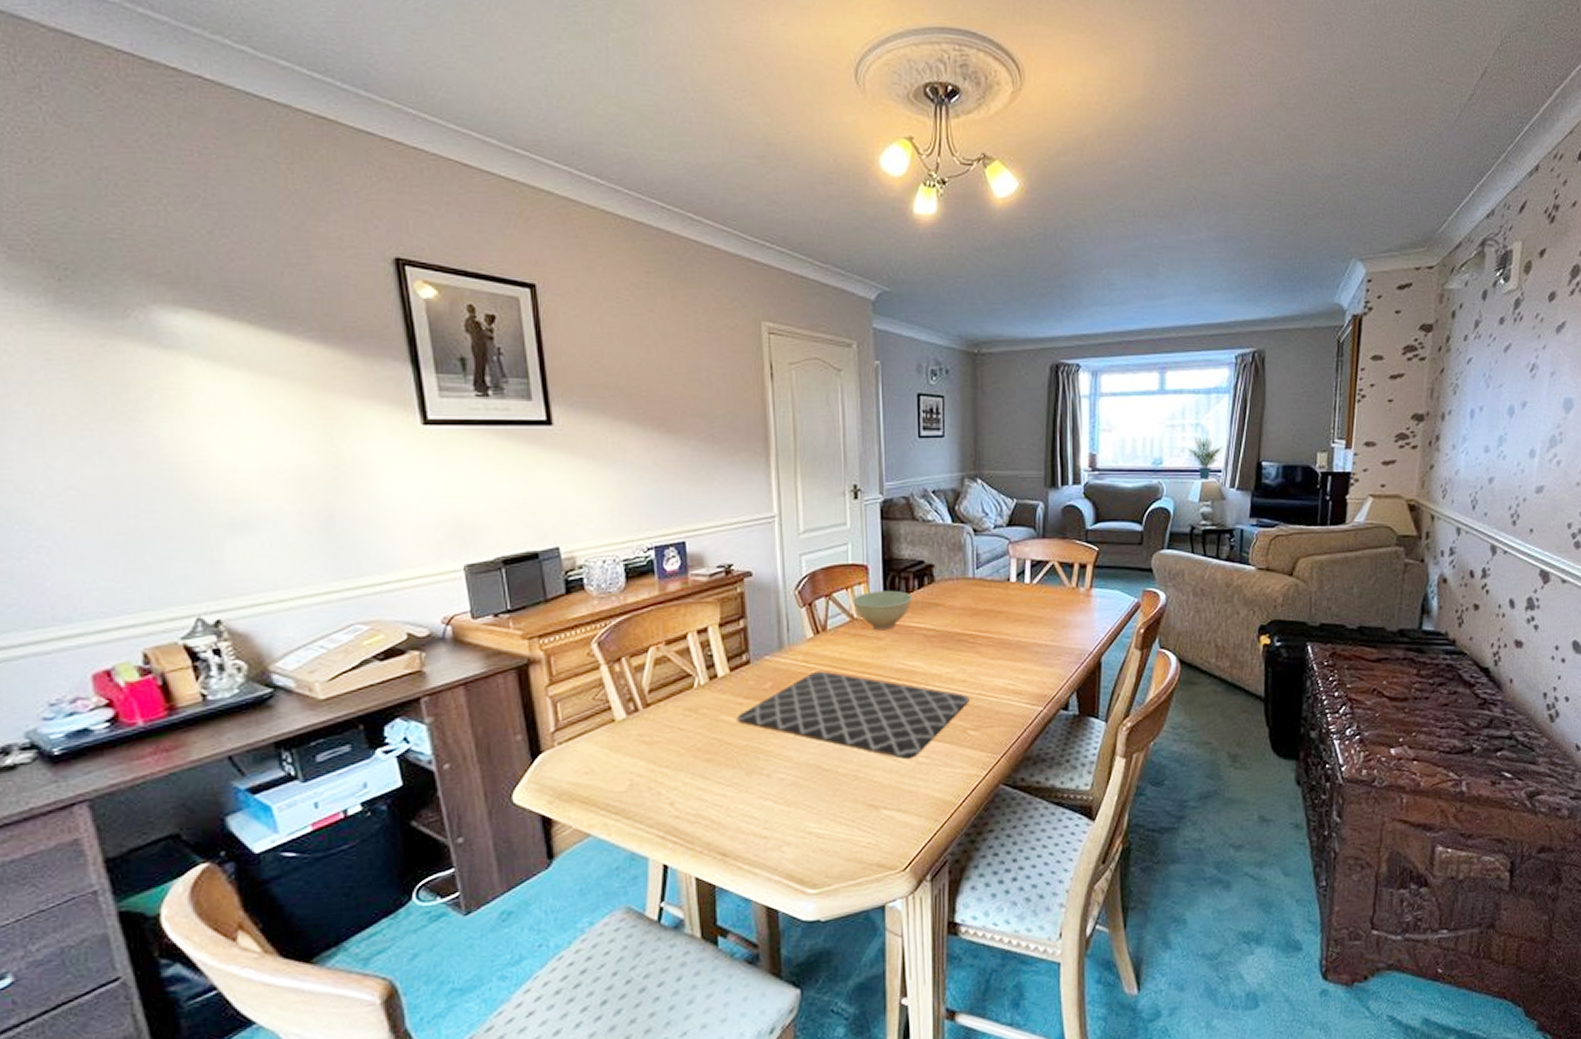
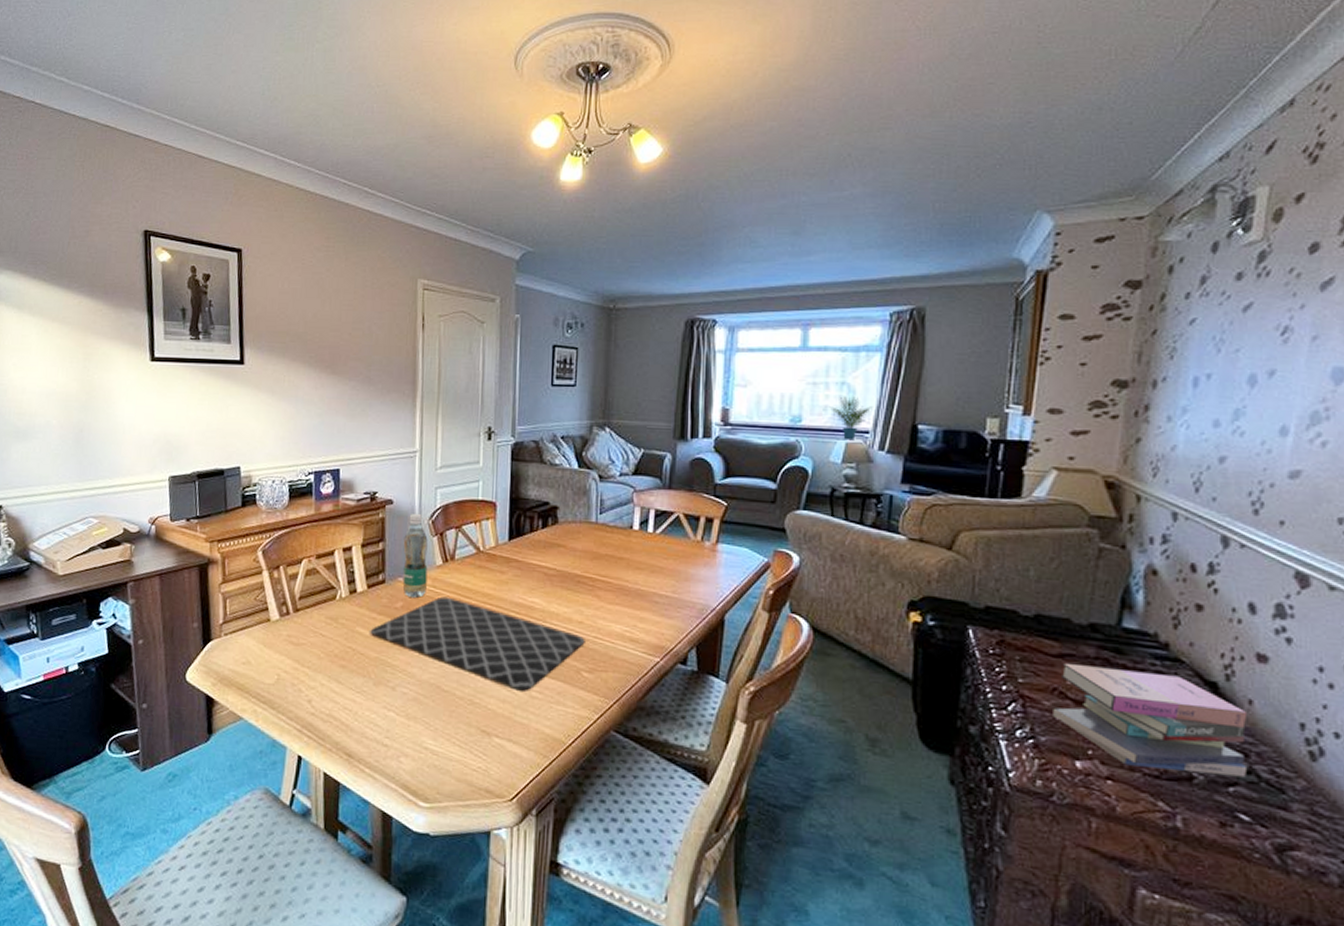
bottle: none [767,584,798,677] -> present [402,513,428,599]
bowl: present [852,590,912,631] -> none [480,527,536,566]
books: none [1373,665,1510,746] -> present [1053,662,1248,778]

